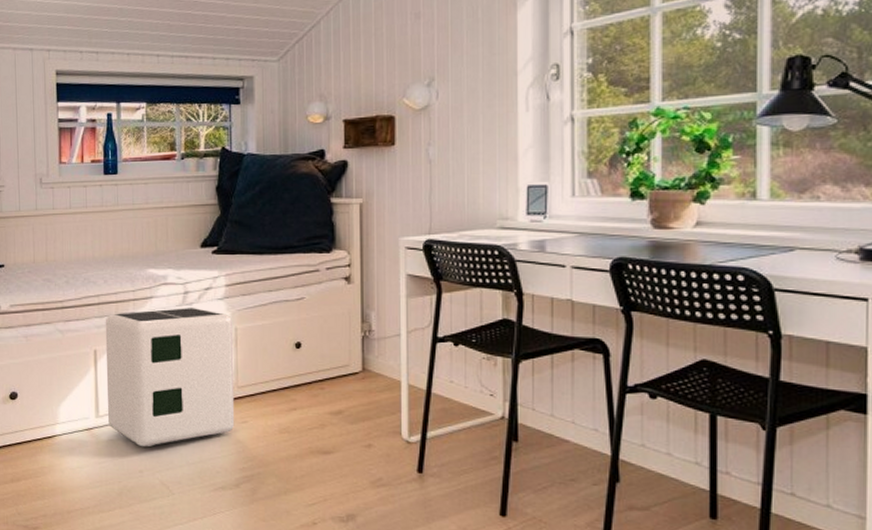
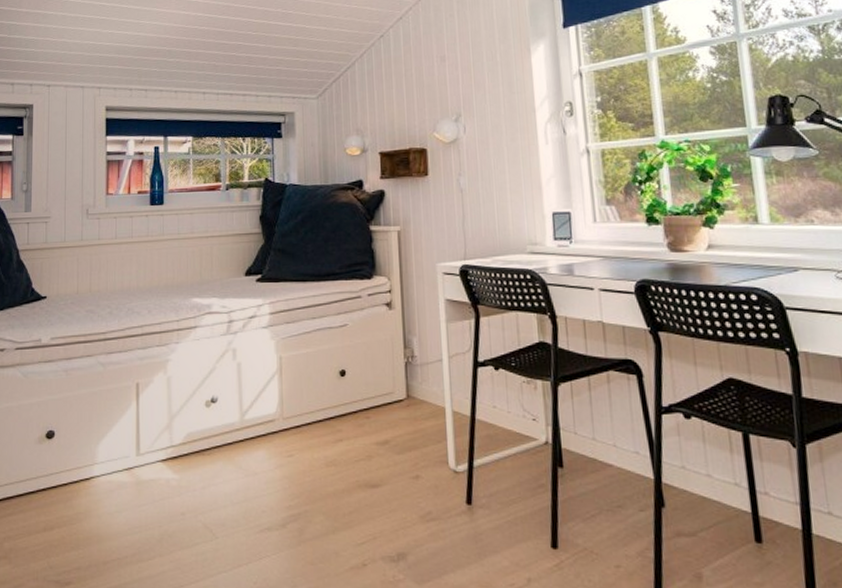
air purifier: present [105,308,235,448] -> none [148,337,281,487]

